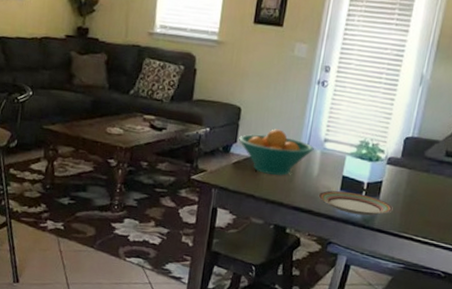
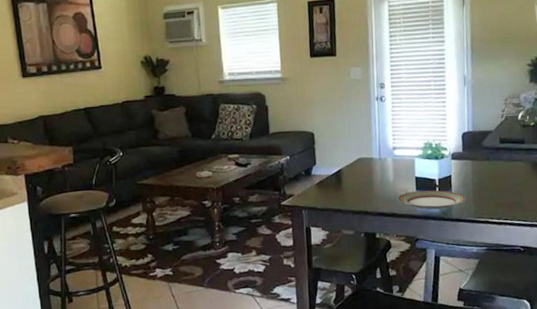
fruit bowl: present [239,129,314,176] -> none [317,146,385,188]

